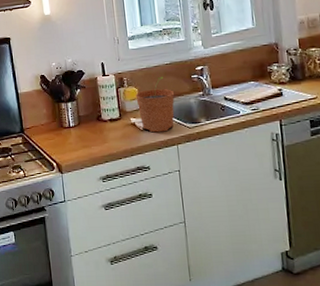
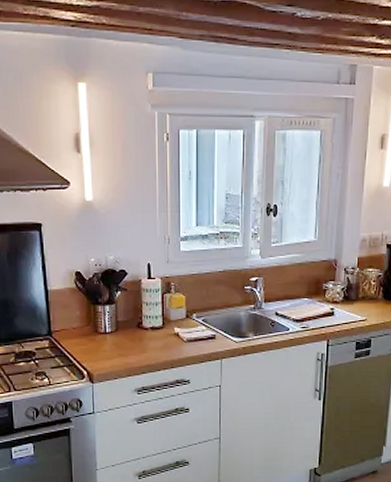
plant pot: present [135,76,175,133] -> none [182,284,225,345]

